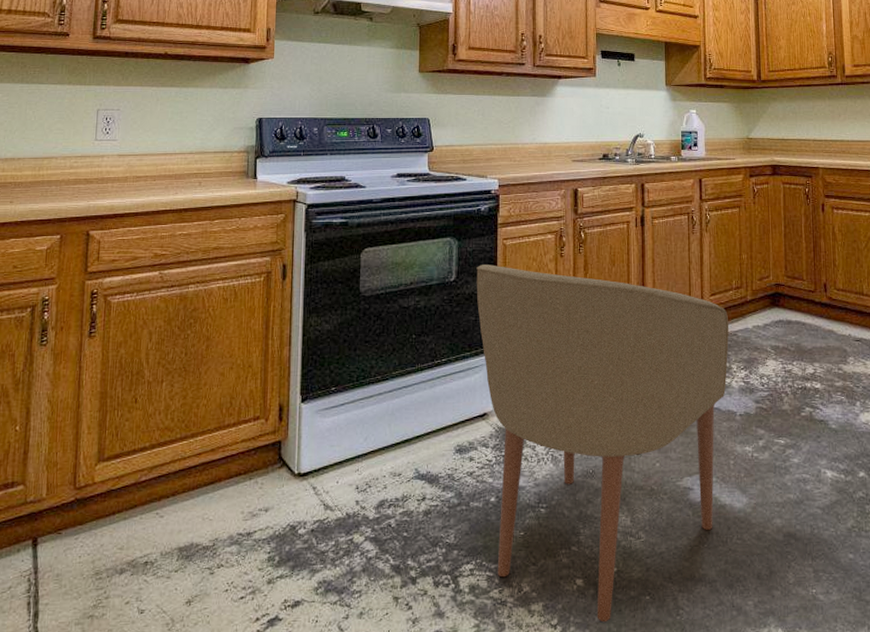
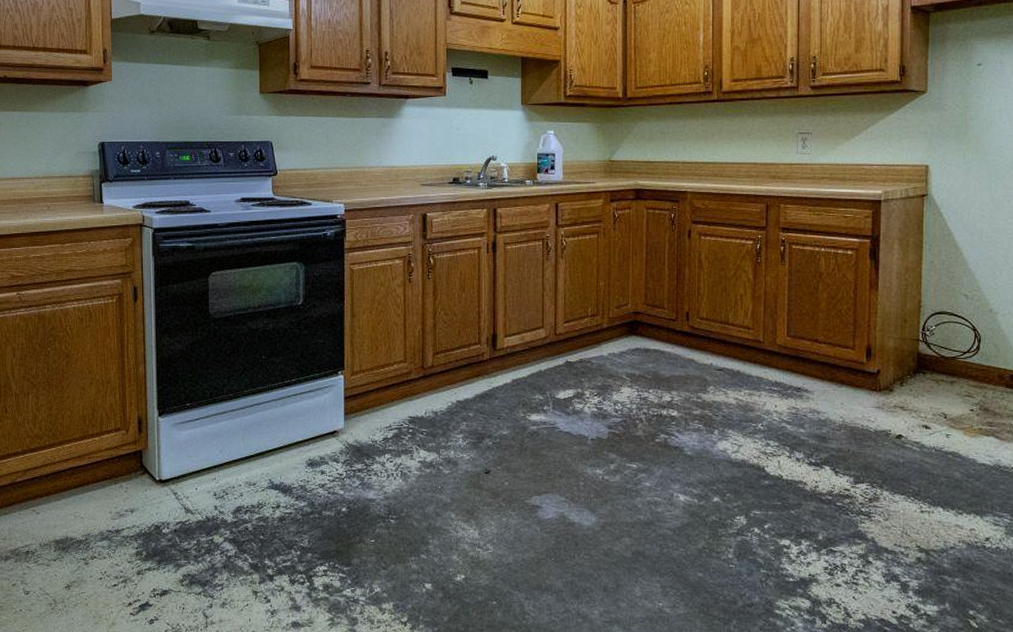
chair: present [476,265,729,623] -> none [324,289,583,622]

